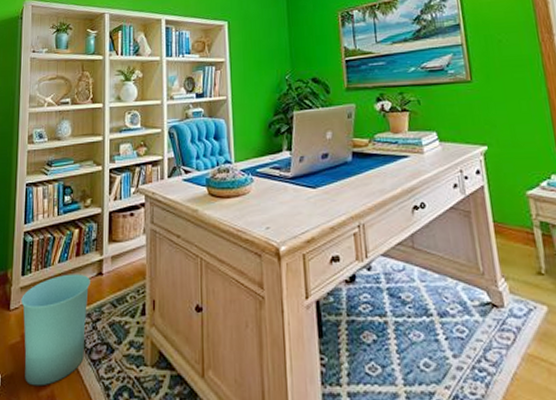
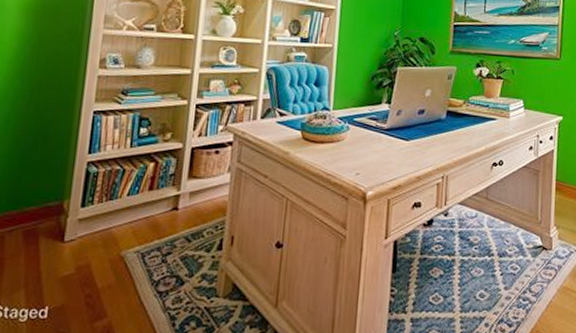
waste bin: present [21,274,90,386] -> none [77,207,164,317]

